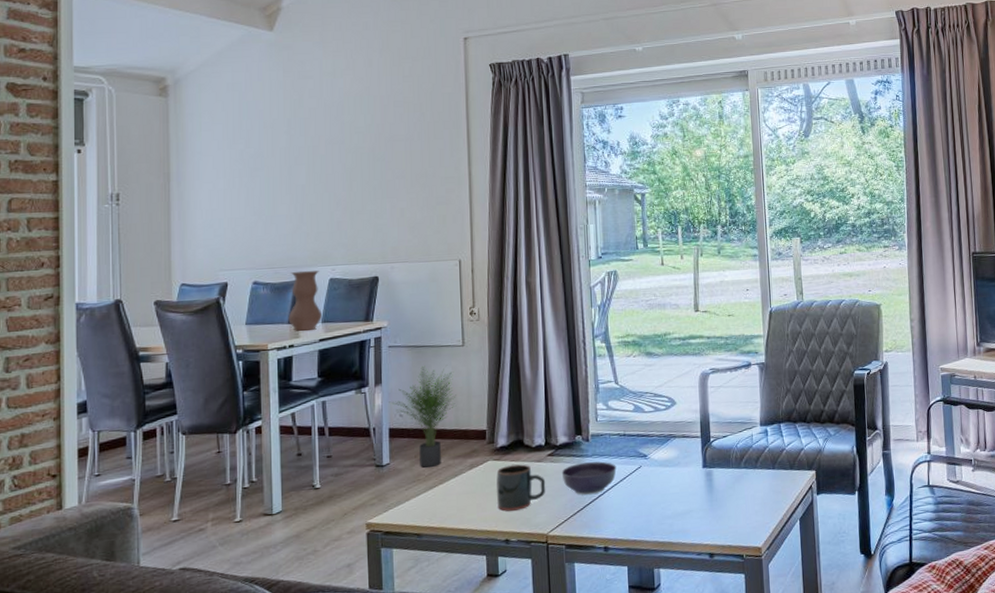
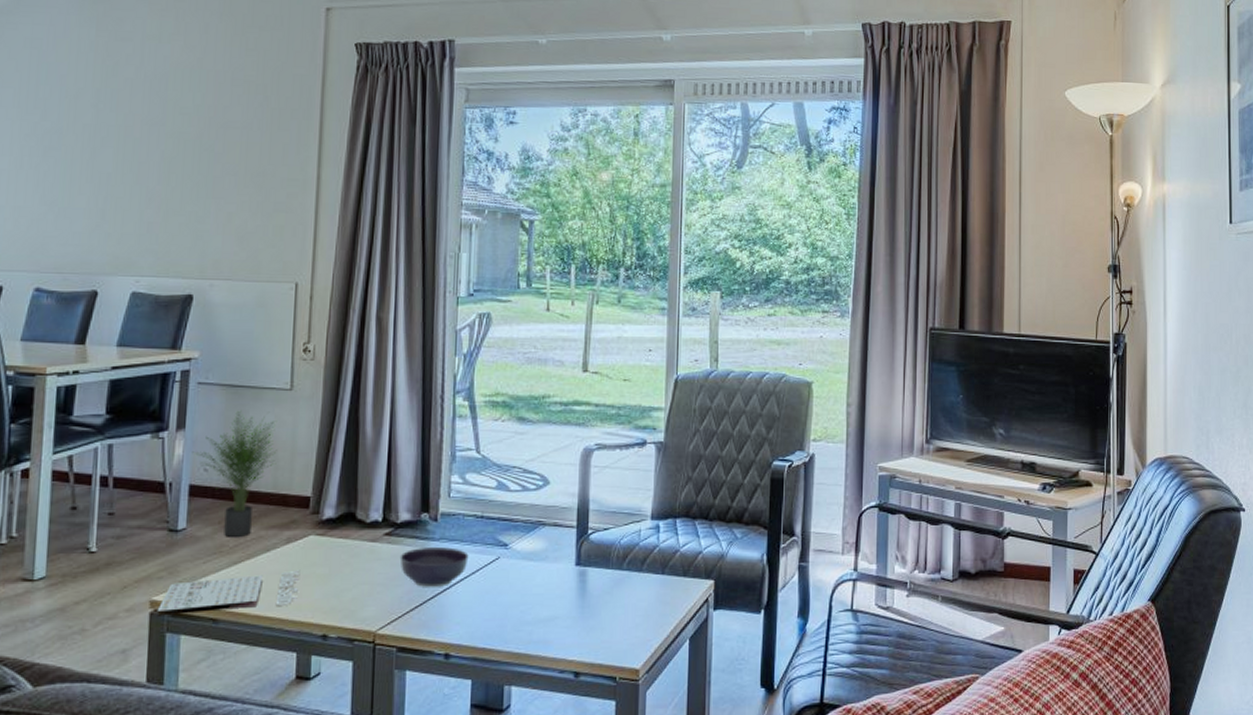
vase: present [288,270,323,331] -> none [75,279,119,354]
magazine: none [372,489,484,535] -> present [156,570,301,616]
mug: present [496,464,546,511] -> none [315,543,379,600]

